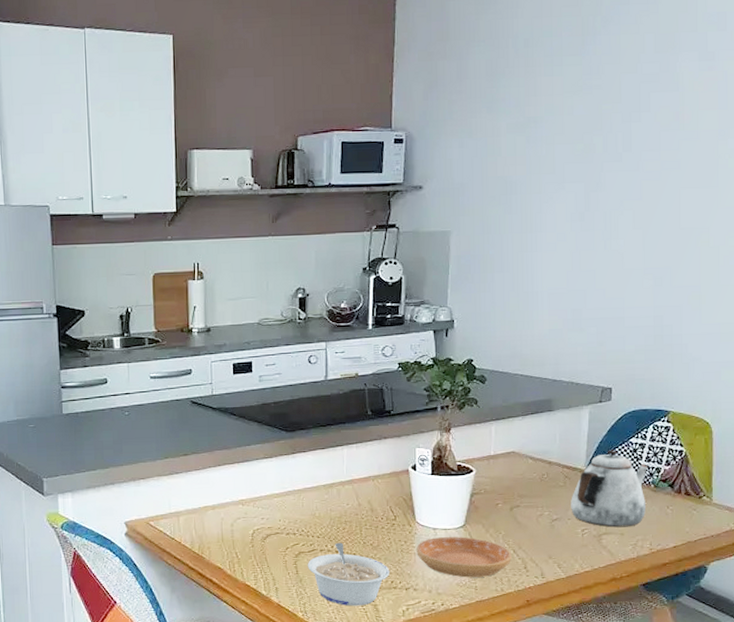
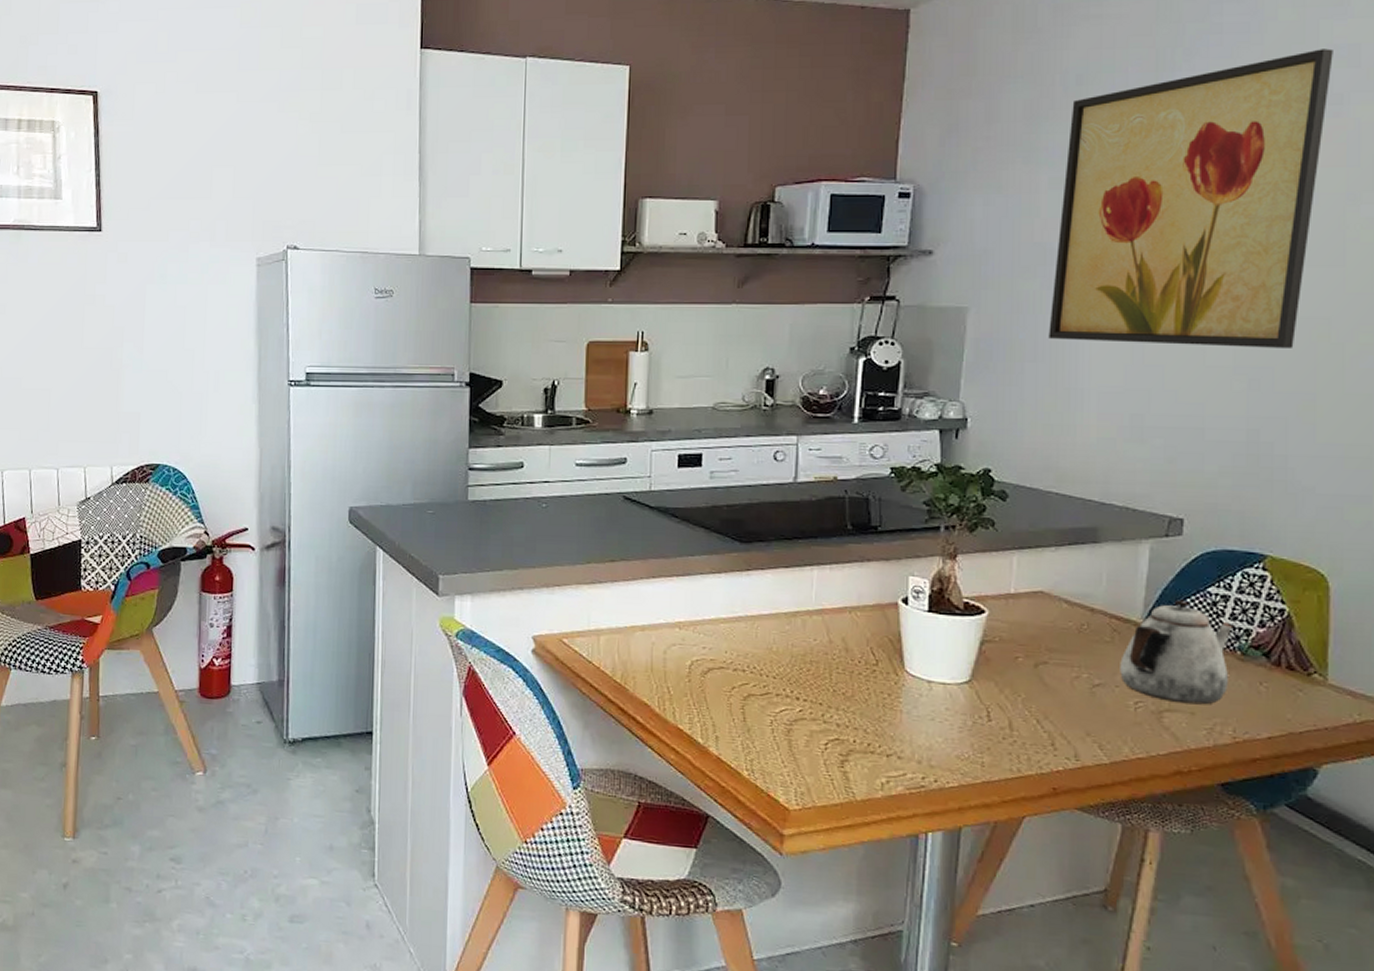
legume: present [307,542,390,606] -> none [757,686,867,771]
saucer: present [416,537,511,578] -> none [903,693,1034,751]
wall art: none [511,16,707,254] -> present [1048,48,1333,348]

